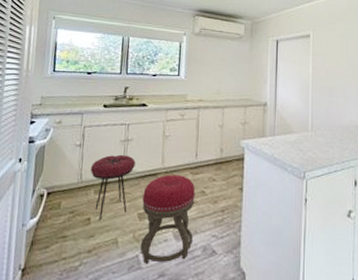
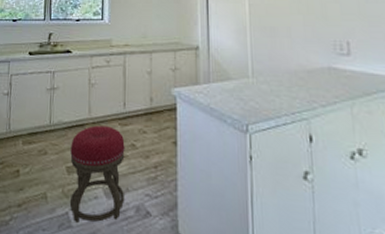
stool: present [90,154,136,221] -> none [18,103,62,173]

